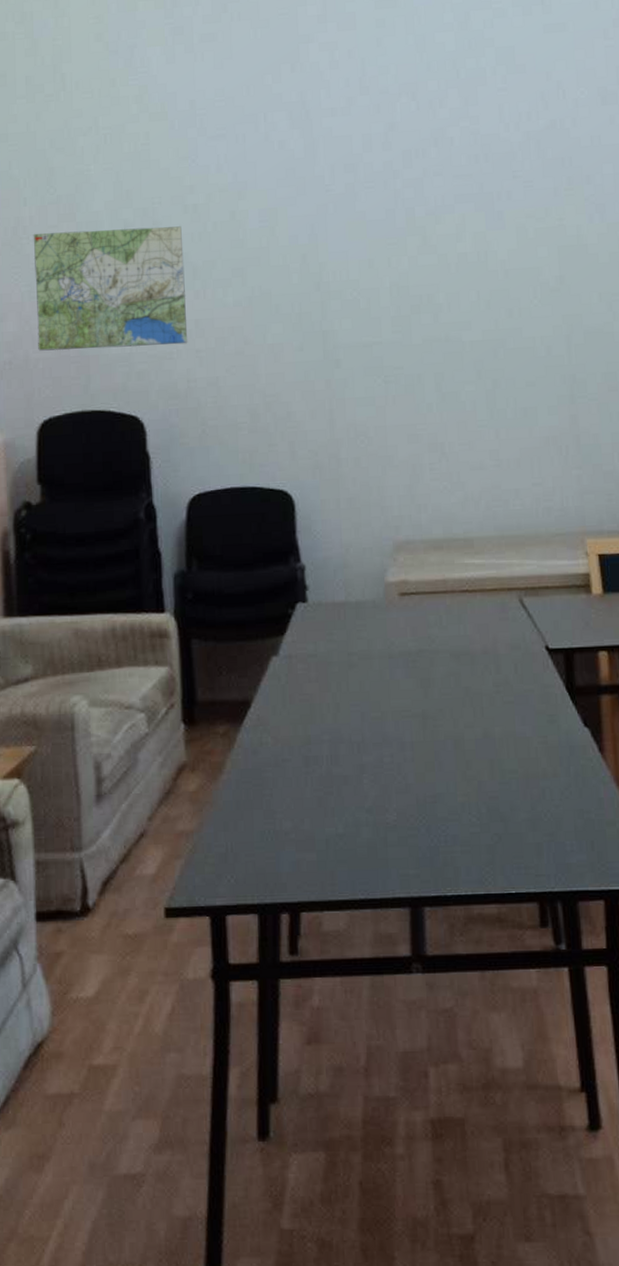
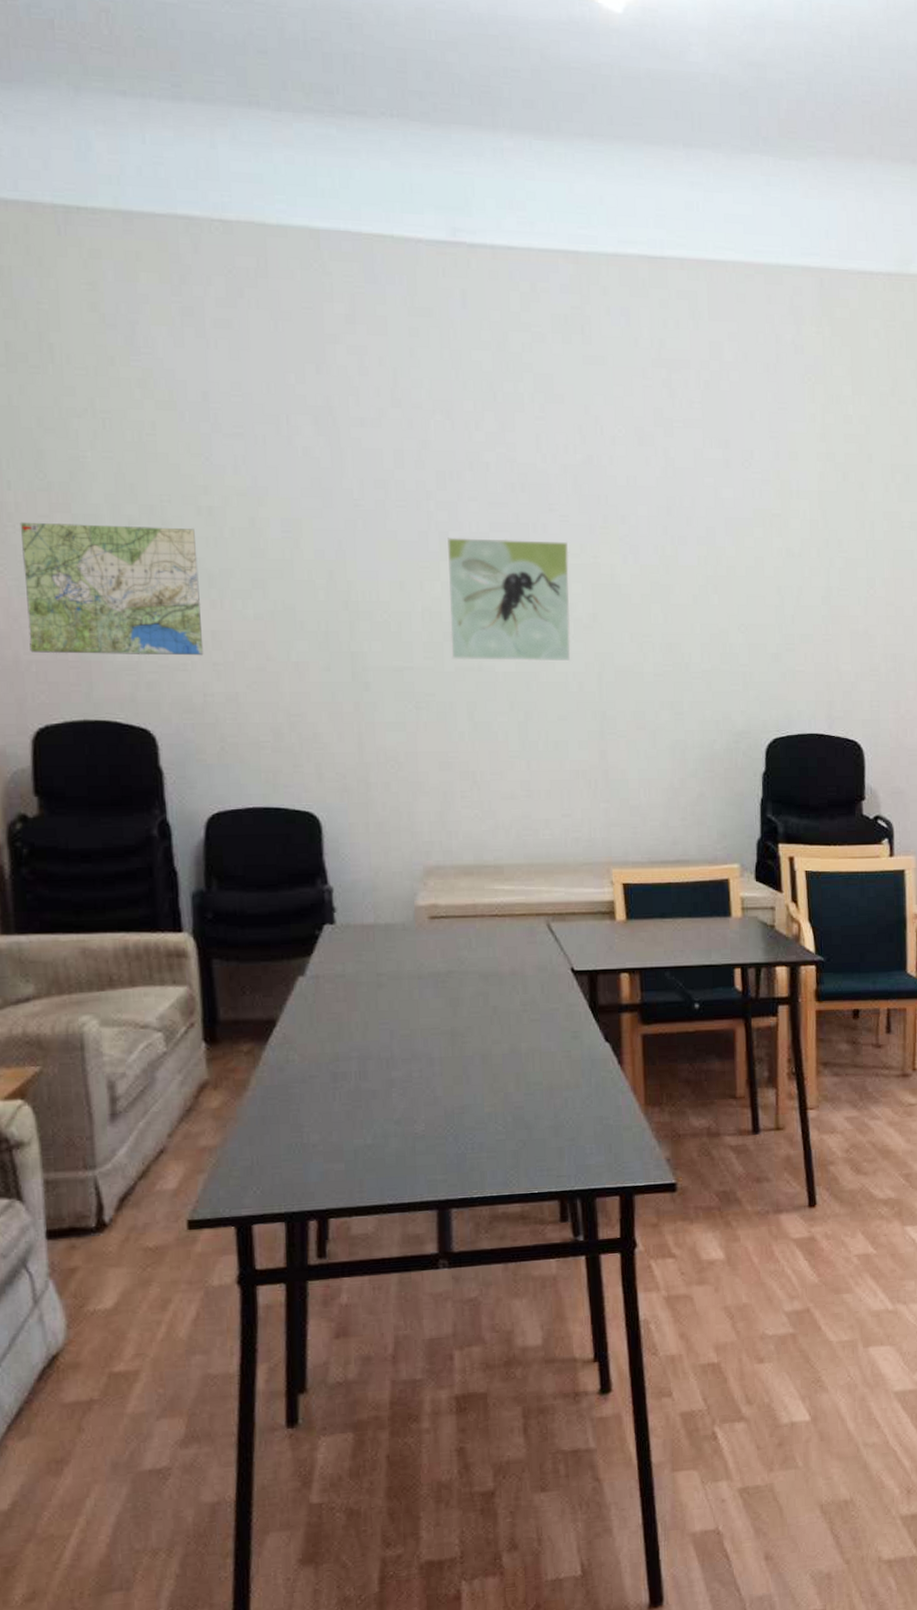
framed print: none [414,207,538,332] -> present [448,537,571,662]

